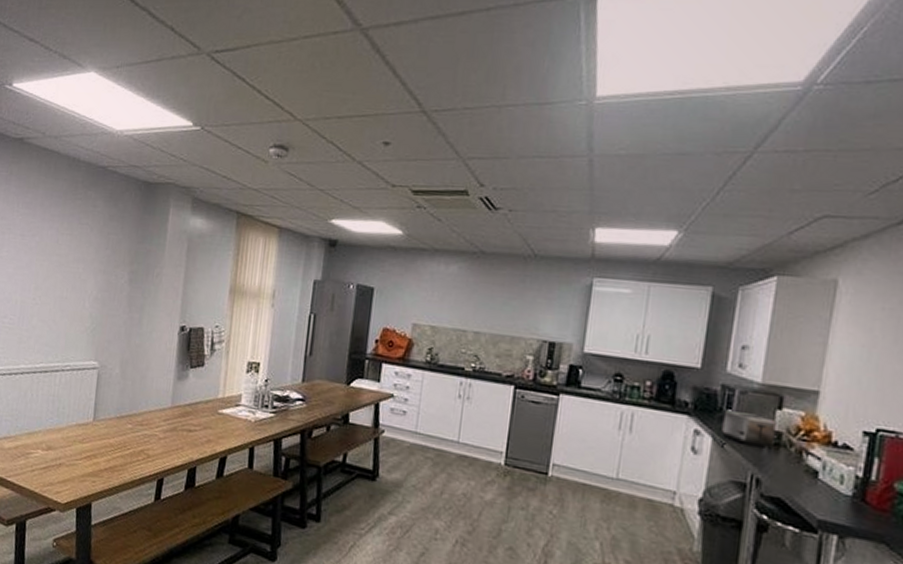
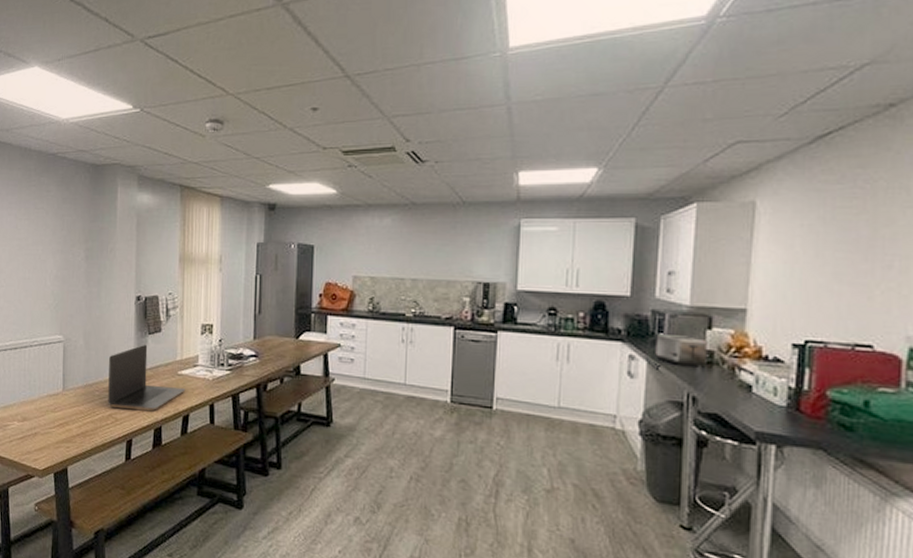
laptop computer: none [140,378,225,451] -> present [108,344,186,412]

